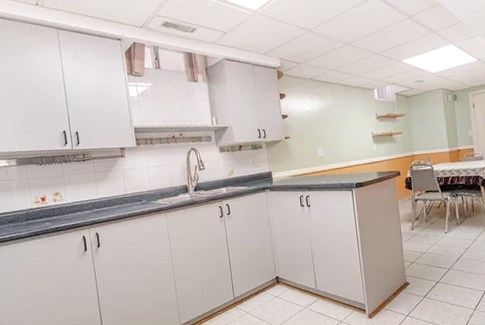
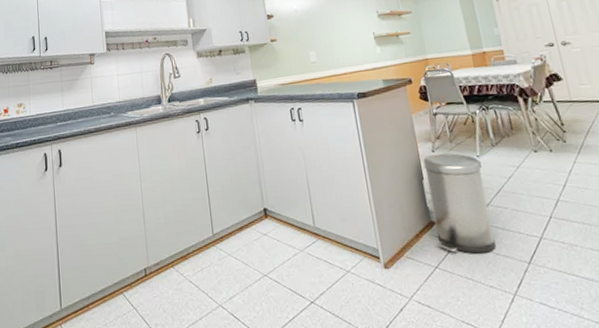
pedal bin: none [404,230,452,305] -> present [423,153,496,255]

